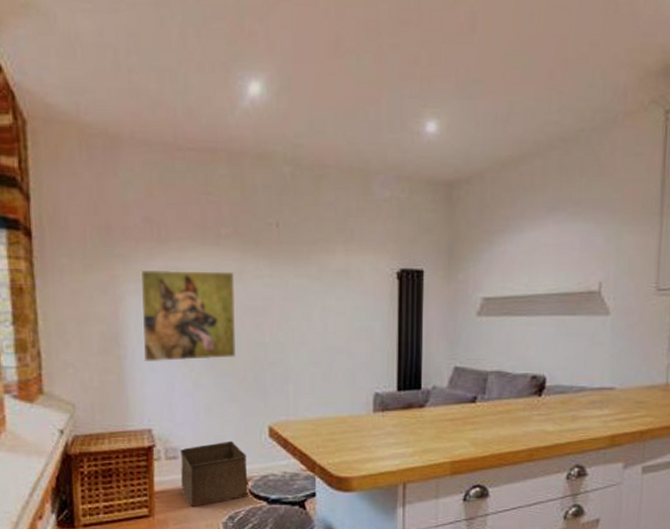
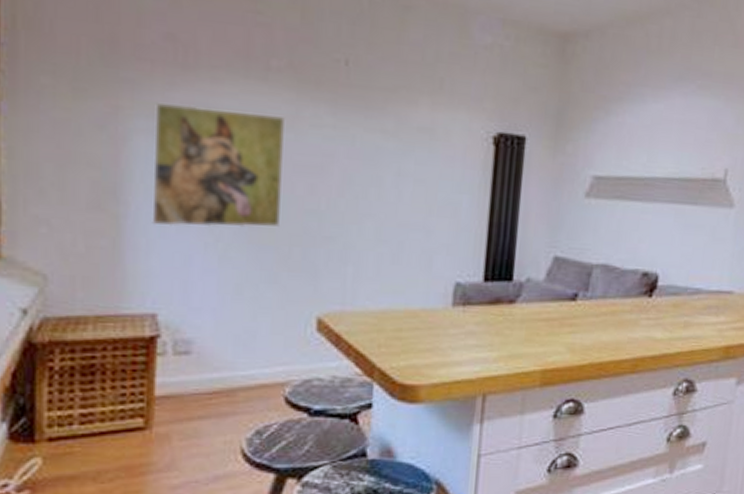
storage bin: present [179,441,248,507] -> none [193,333,285,418]

